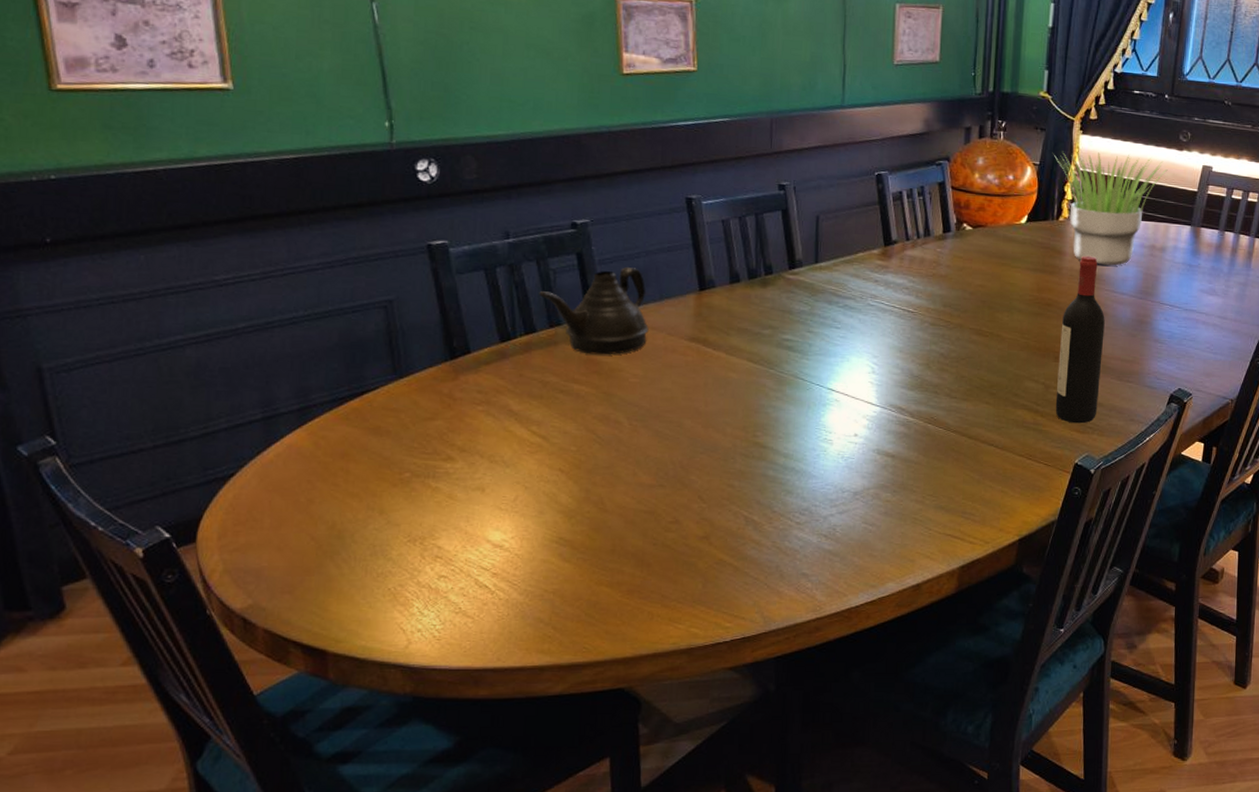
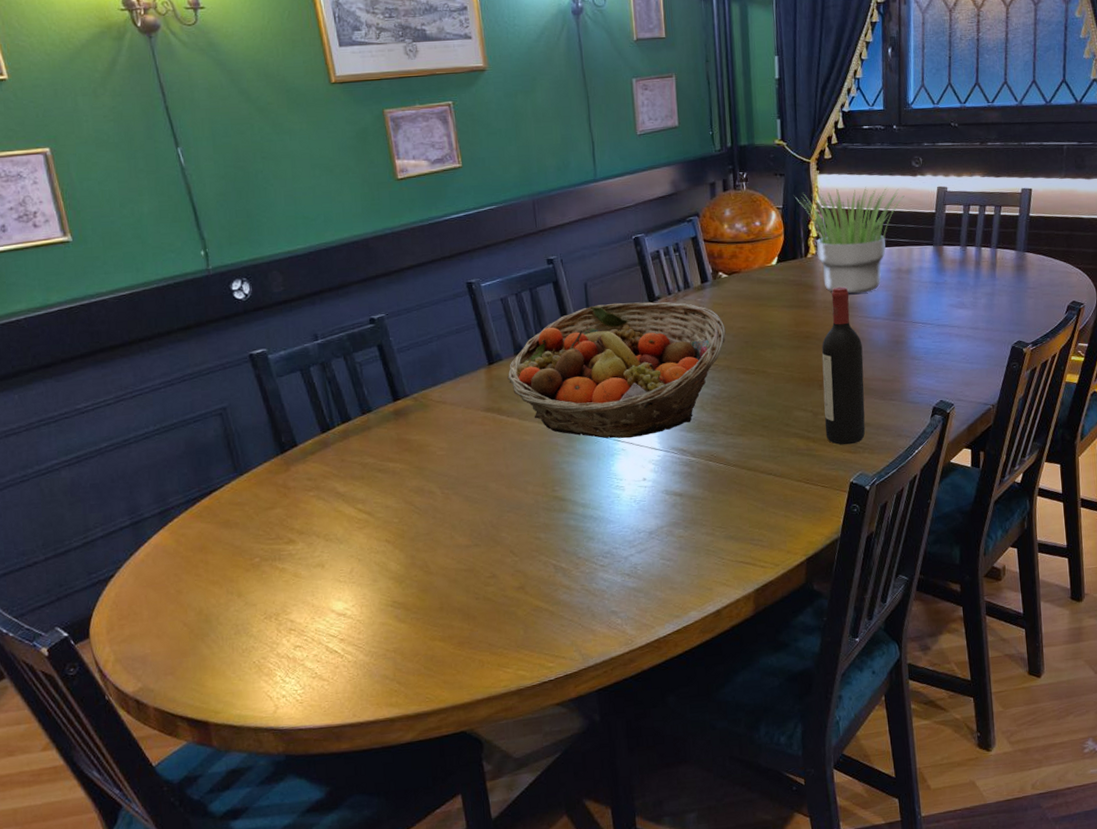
teapot: present [539,266,649,355] -> none [349,351,448,435]
fruit basket: none [719,241,963,389] -> present [507,301,726,439]

